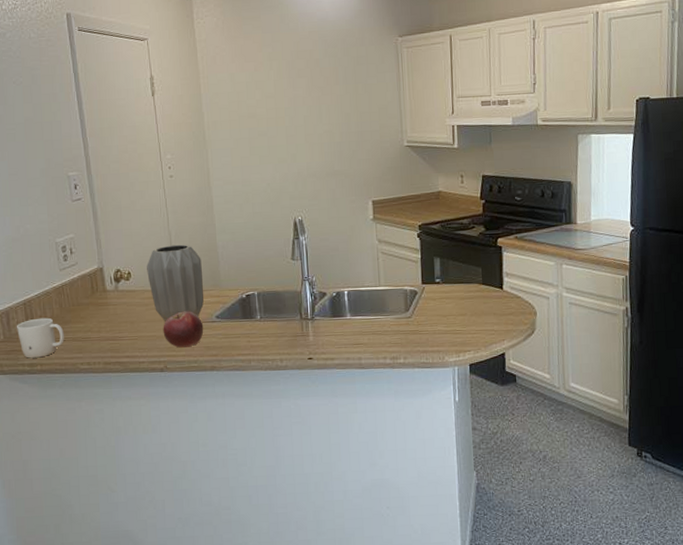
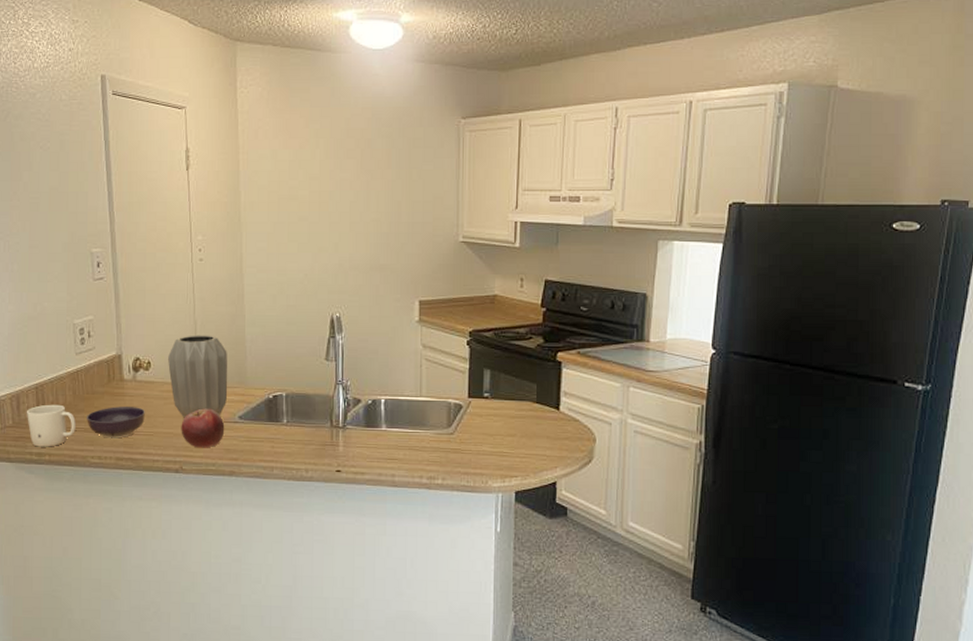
bowl: none [74,314,129,345] -> present [87,407,145,439]

